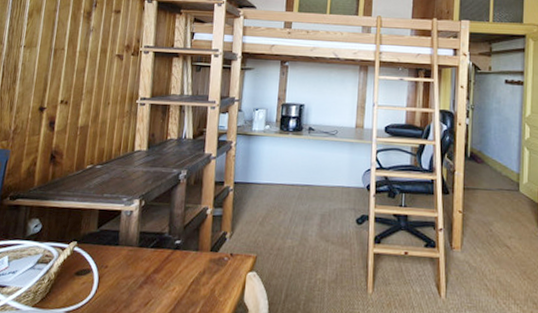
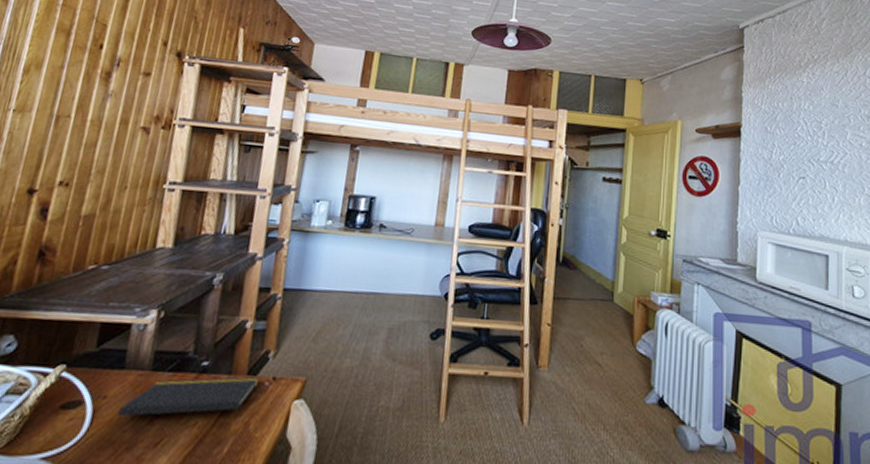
notepad: none [116,252,220,290] -> present [117,376,260,424]

